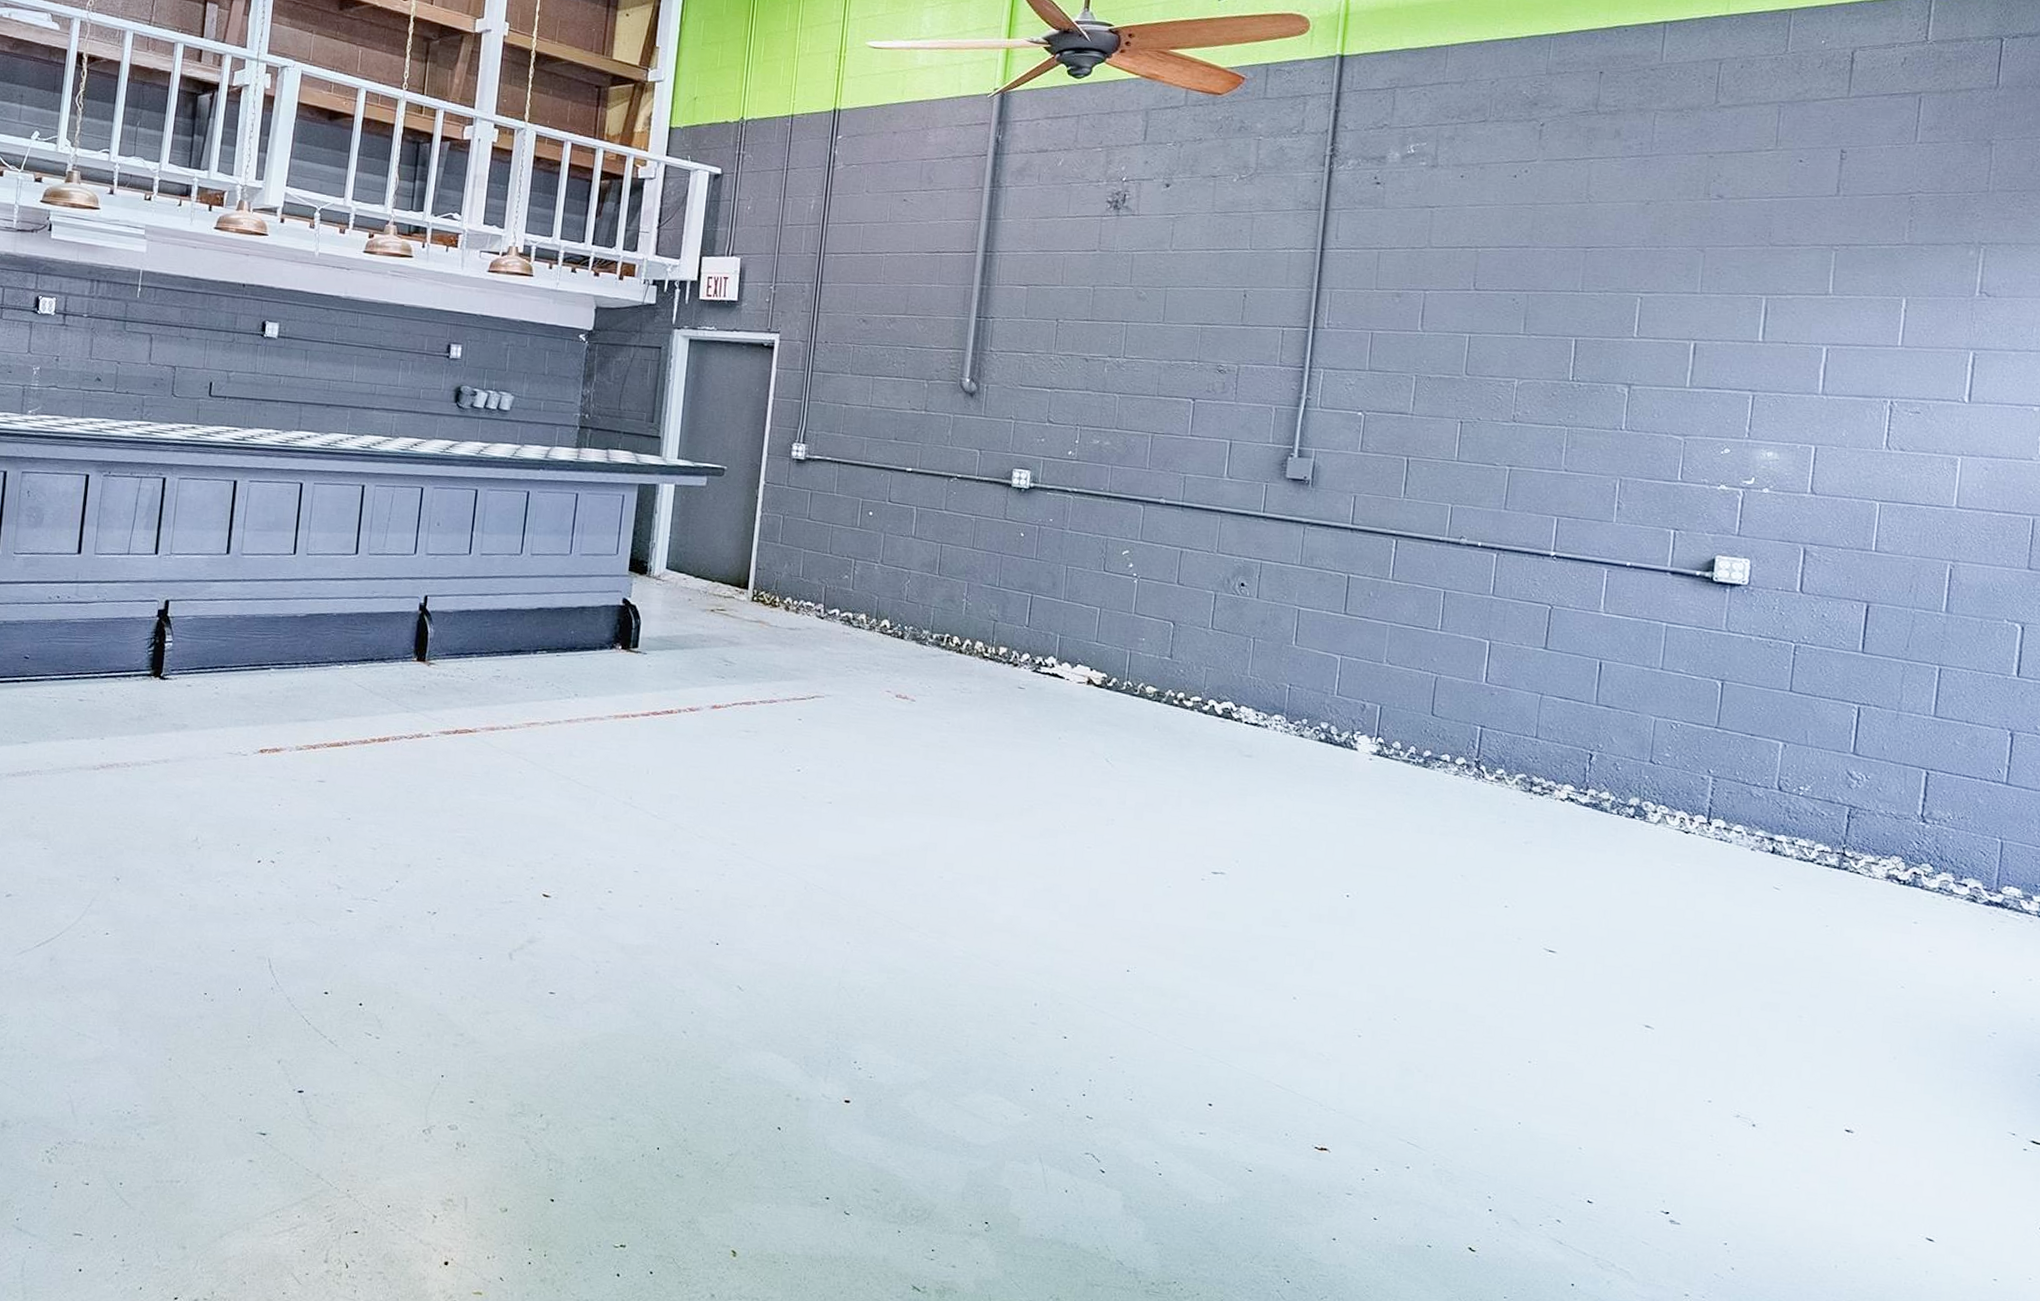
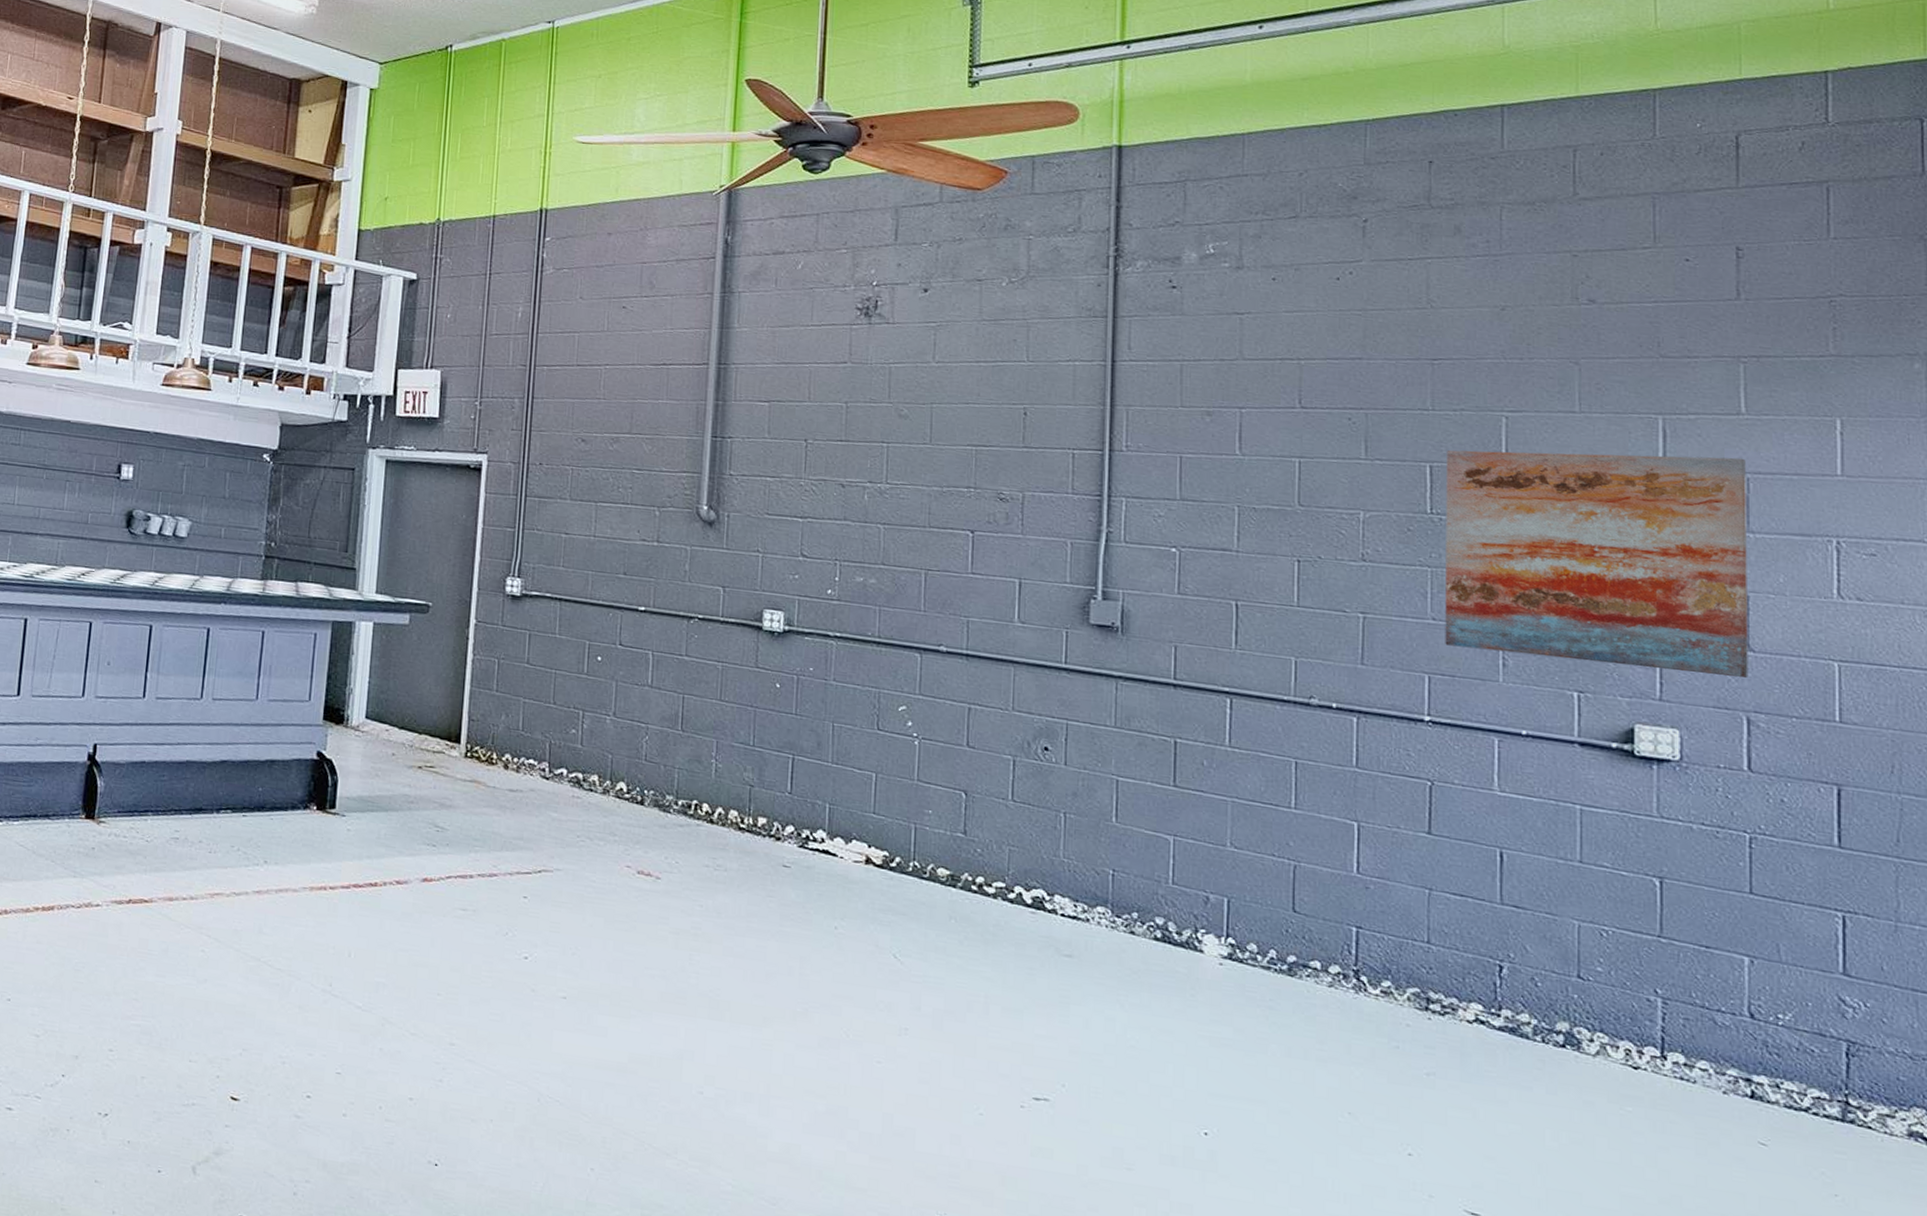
wall art: none [1573,326,1828,516] -> present [1445,450,1748,678]

